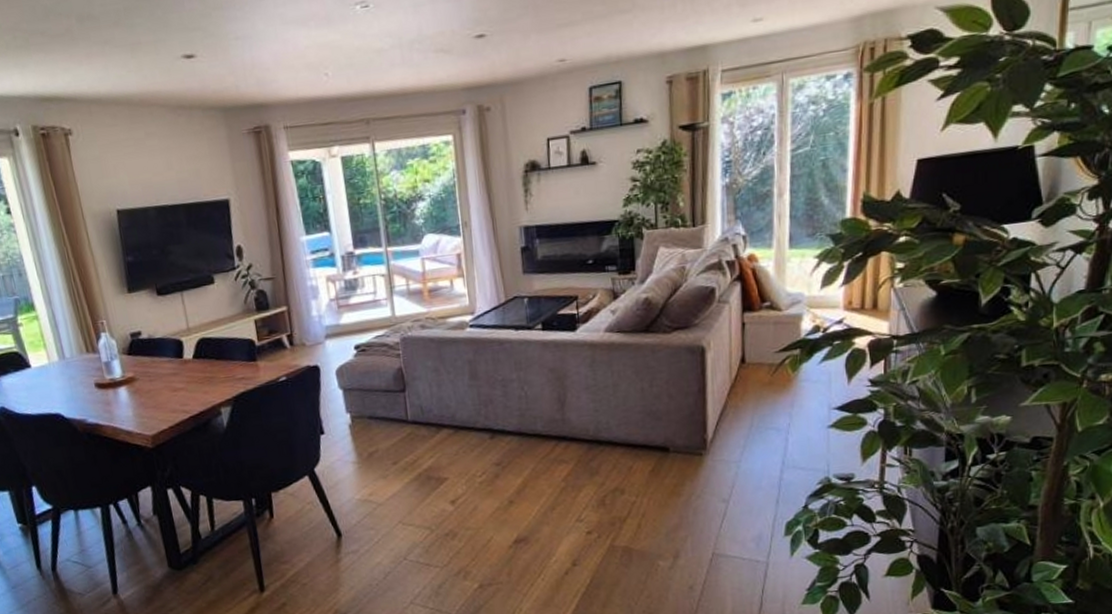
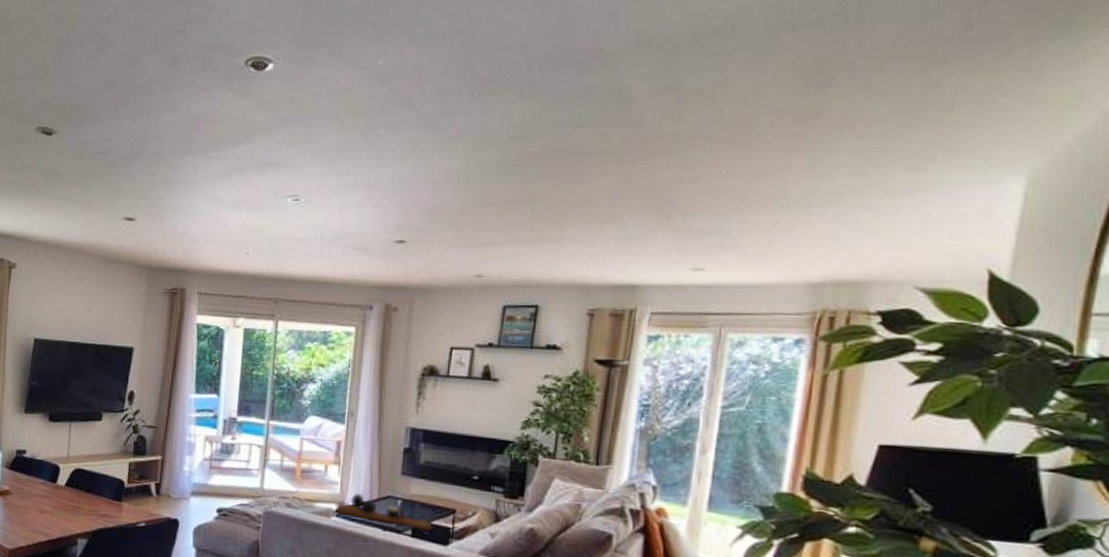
decorative tray: none [467,300,560,325] -> present [335,493,433,532]

